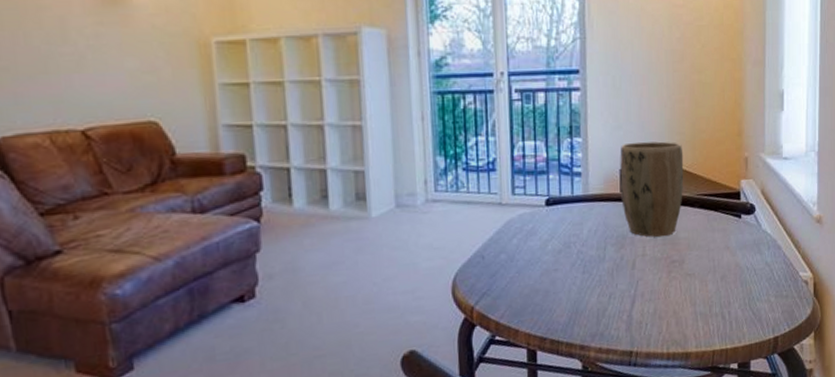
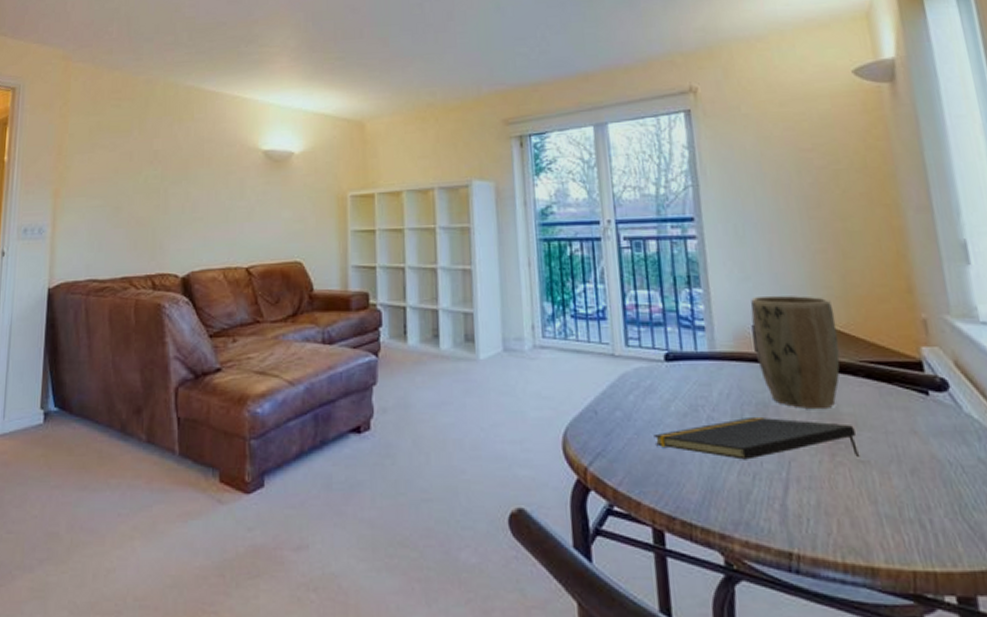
notepad: none [532,246,689,285] -> present [654,416,861,460]

